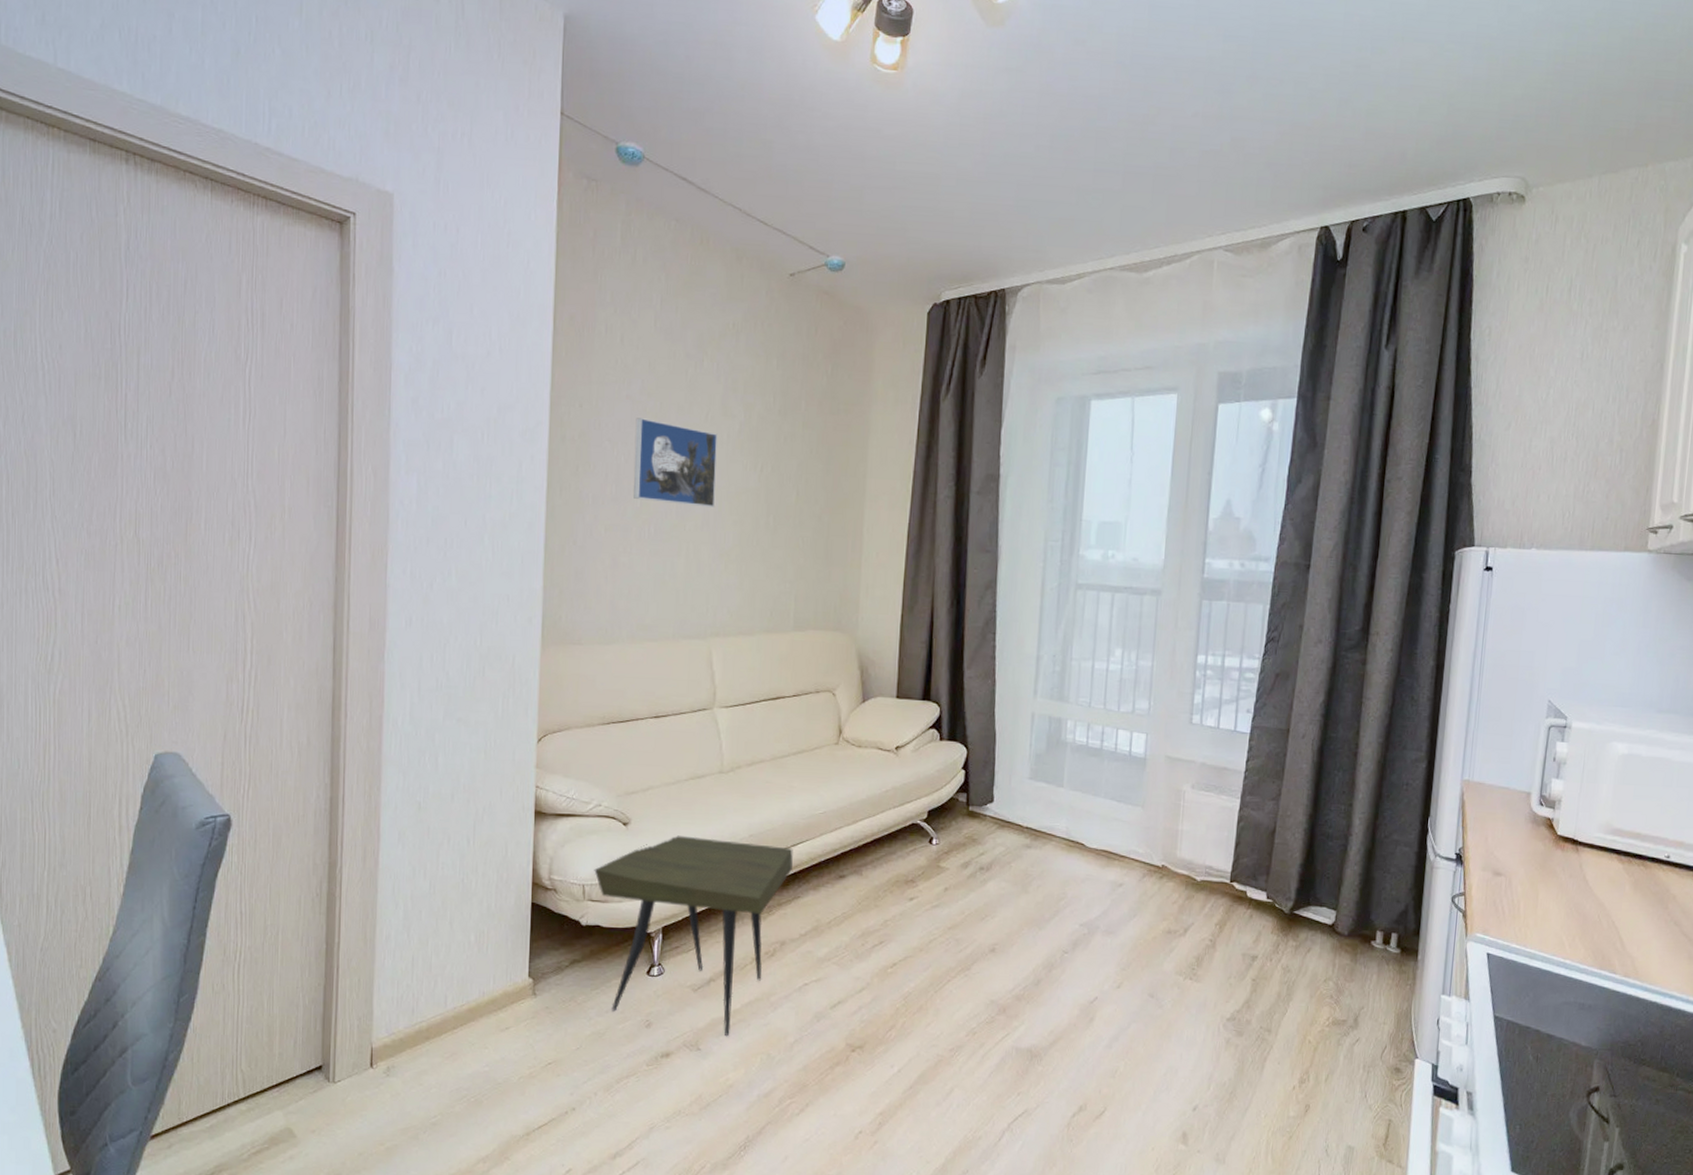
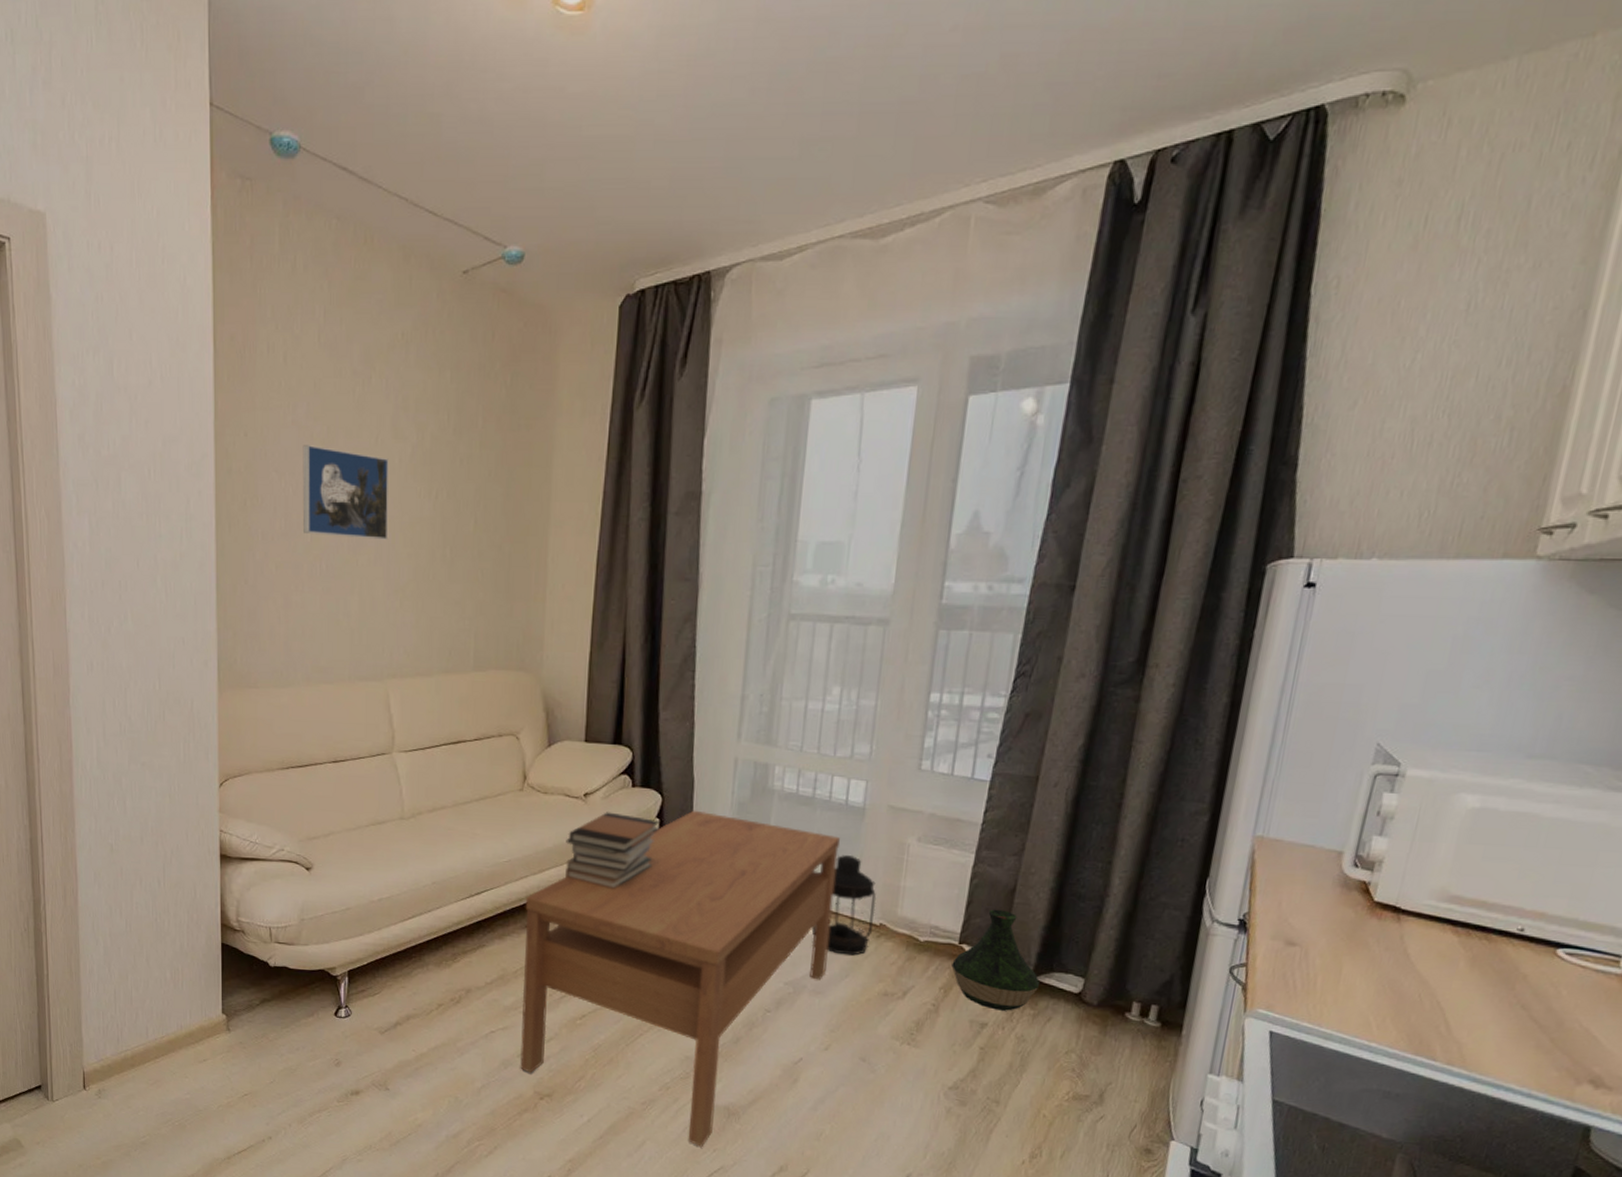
side table: present [594,835,794,1036] -> none [279,881,478,1078]
coffee table: none [832,761,1125,1091] -> present [520,810,840,1147]
book stack: none [878,764,965,839] -> present [565,812,660,890]
lantern: none [1102,801,1159,896] -> present [811,854,877,956]
vase: none [1225,849,1299,944] -> present [951,909,1039,1011]

